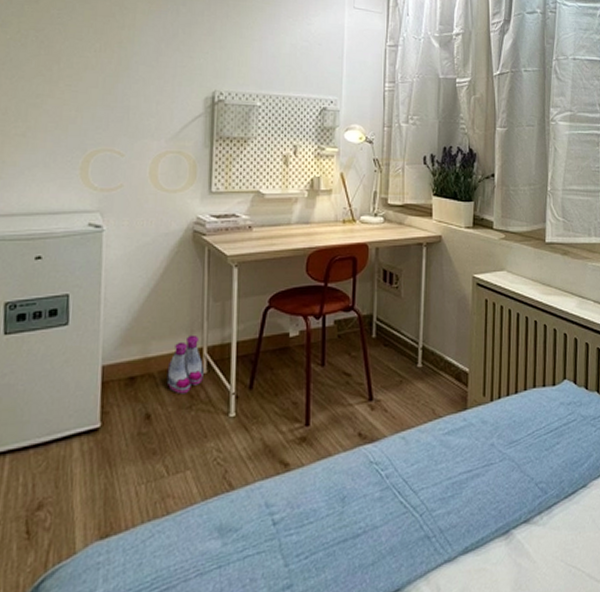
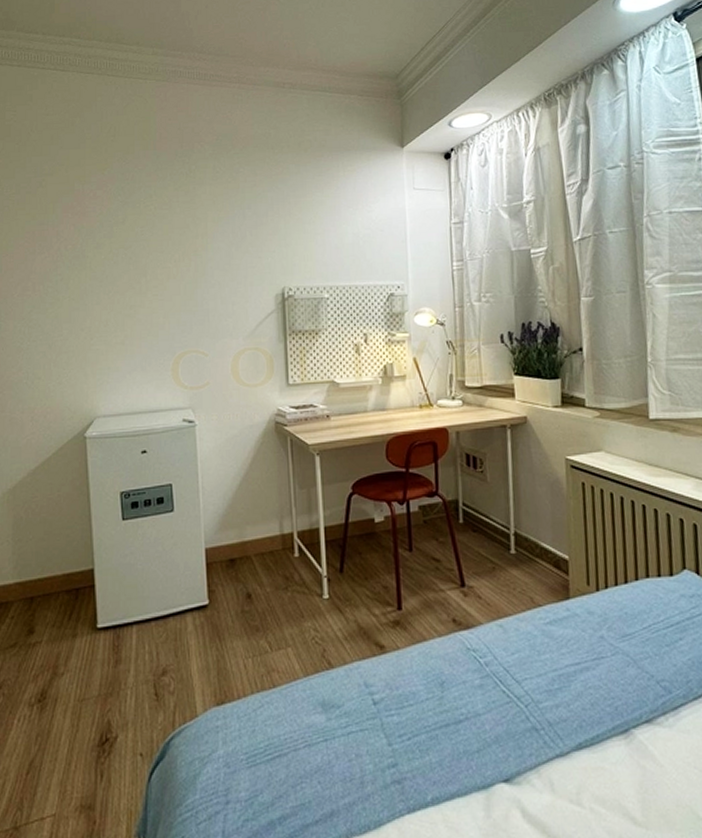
boots: present [167,334,205,395] -> none [262,520,297,576]

